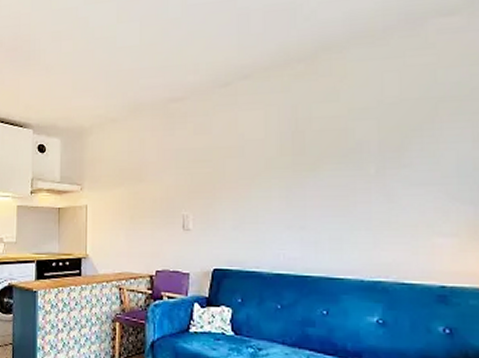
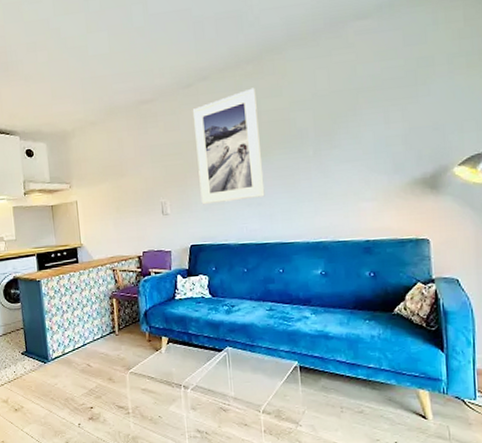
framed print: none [228,90,310,223] -> present [192,88,265,205]

